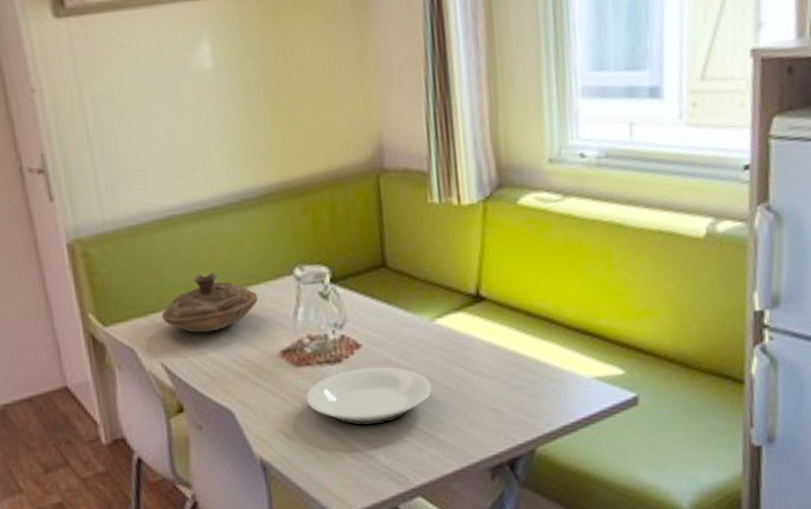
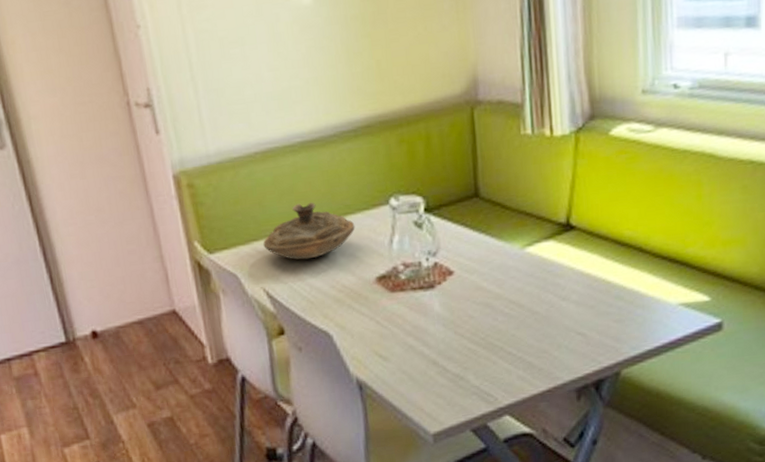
plate: present [306,366,432,426] -> none [400,292,522,348]

